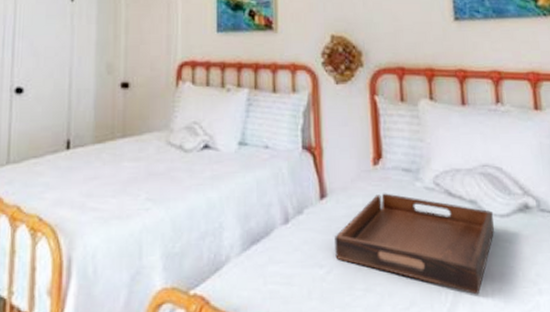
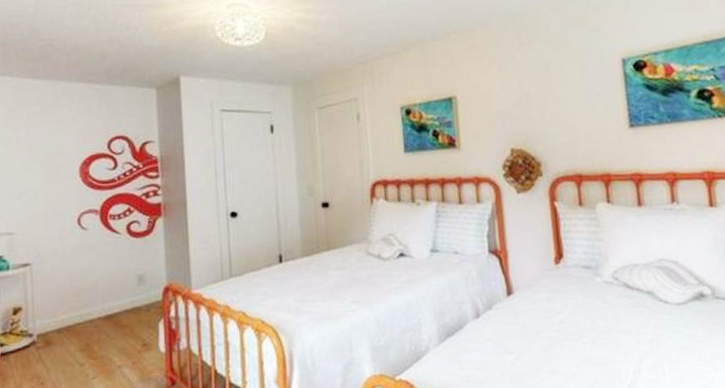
serving tray: present [335,193,495,295] -> none [522,288,672,374]

